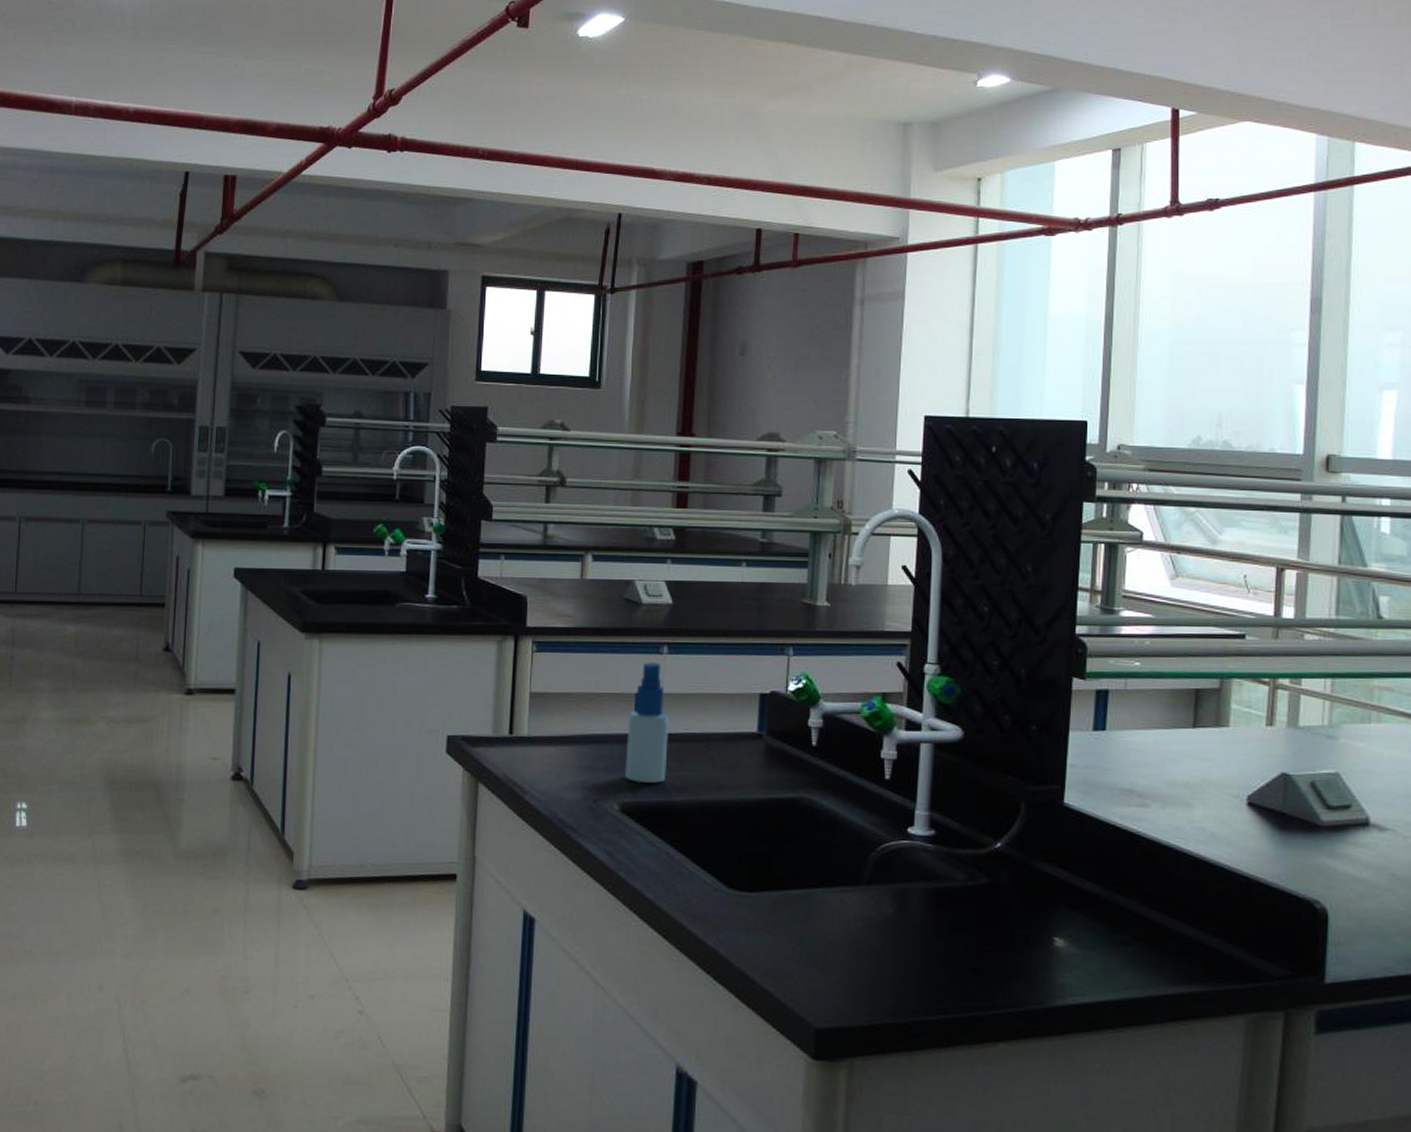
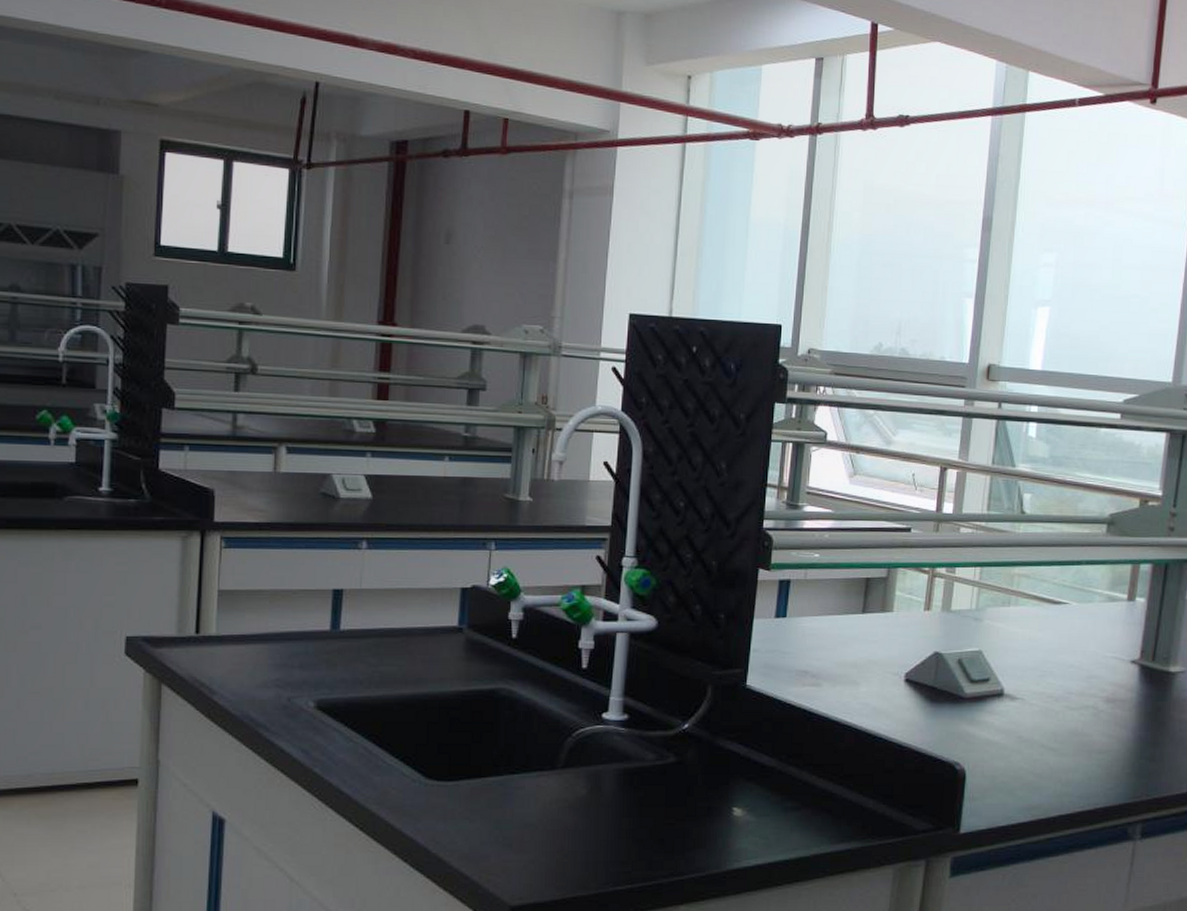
spray bottle: present [625,662,668,783] -> none [321,558,367,679]

